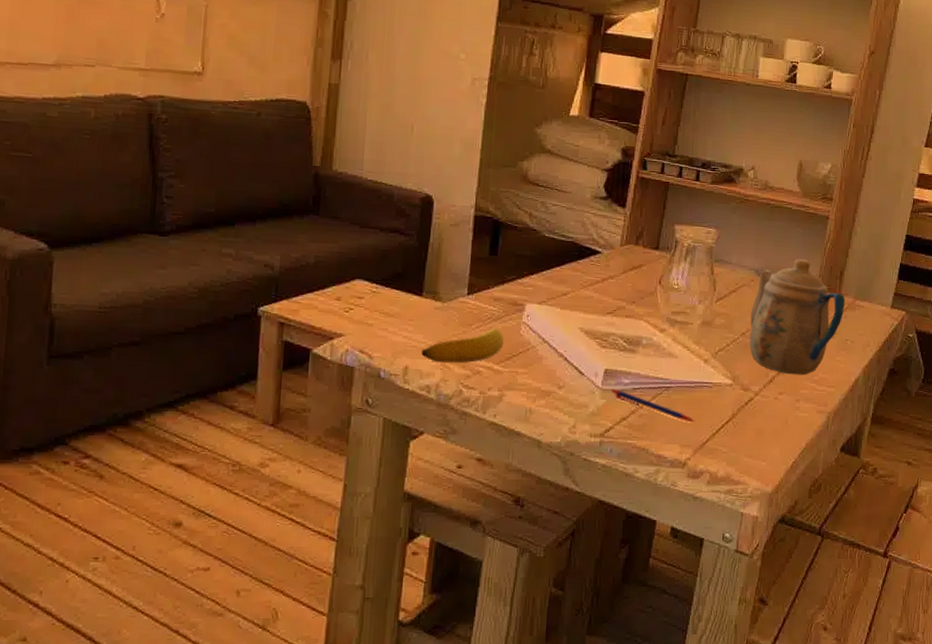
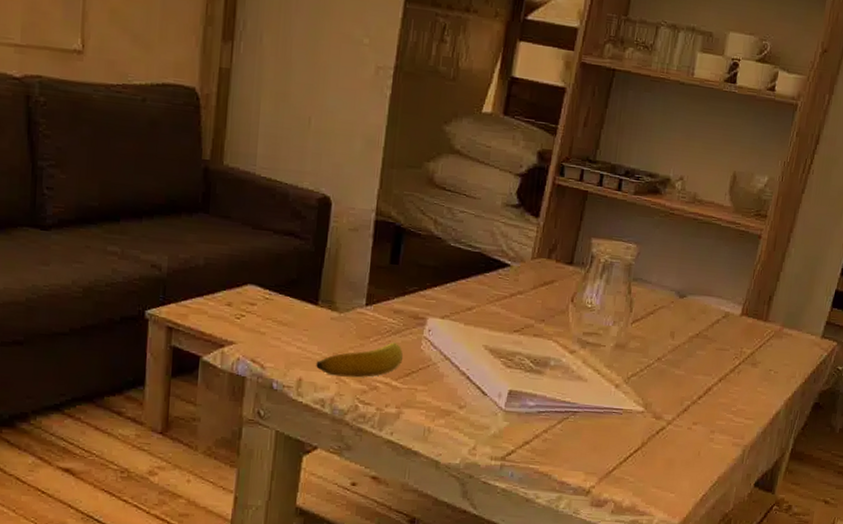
pen: present [612,389,695,423] -> none [515,412,602,450]
teapot: present [749,258,846,375] -> none [664,280,772,406]

